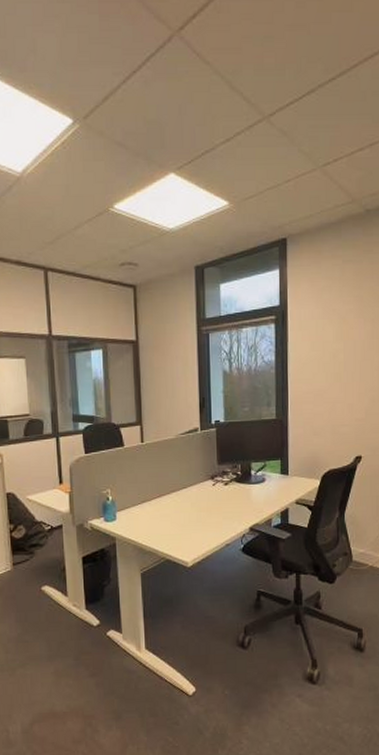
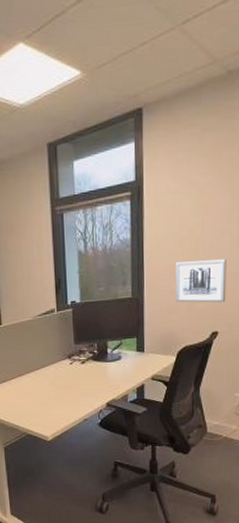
wall art: none [319,384,369,427] -> present [176,259,226,303]

